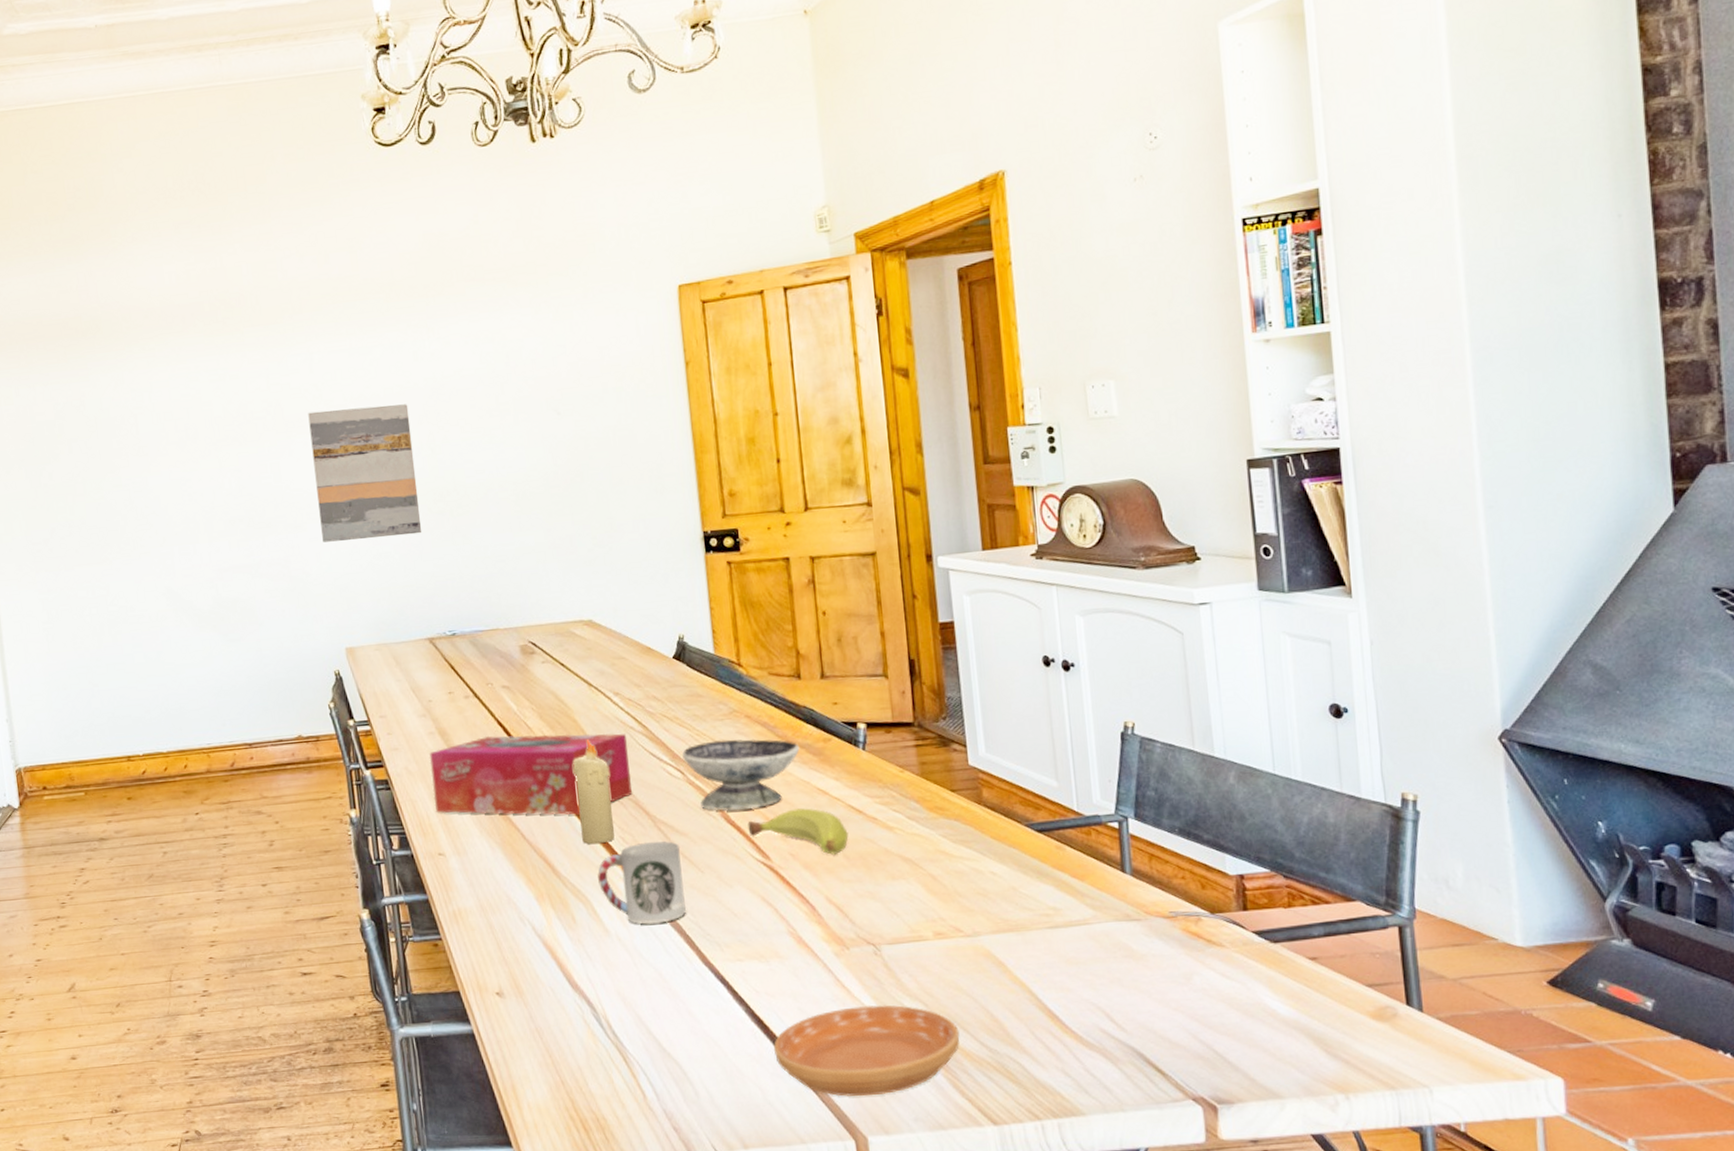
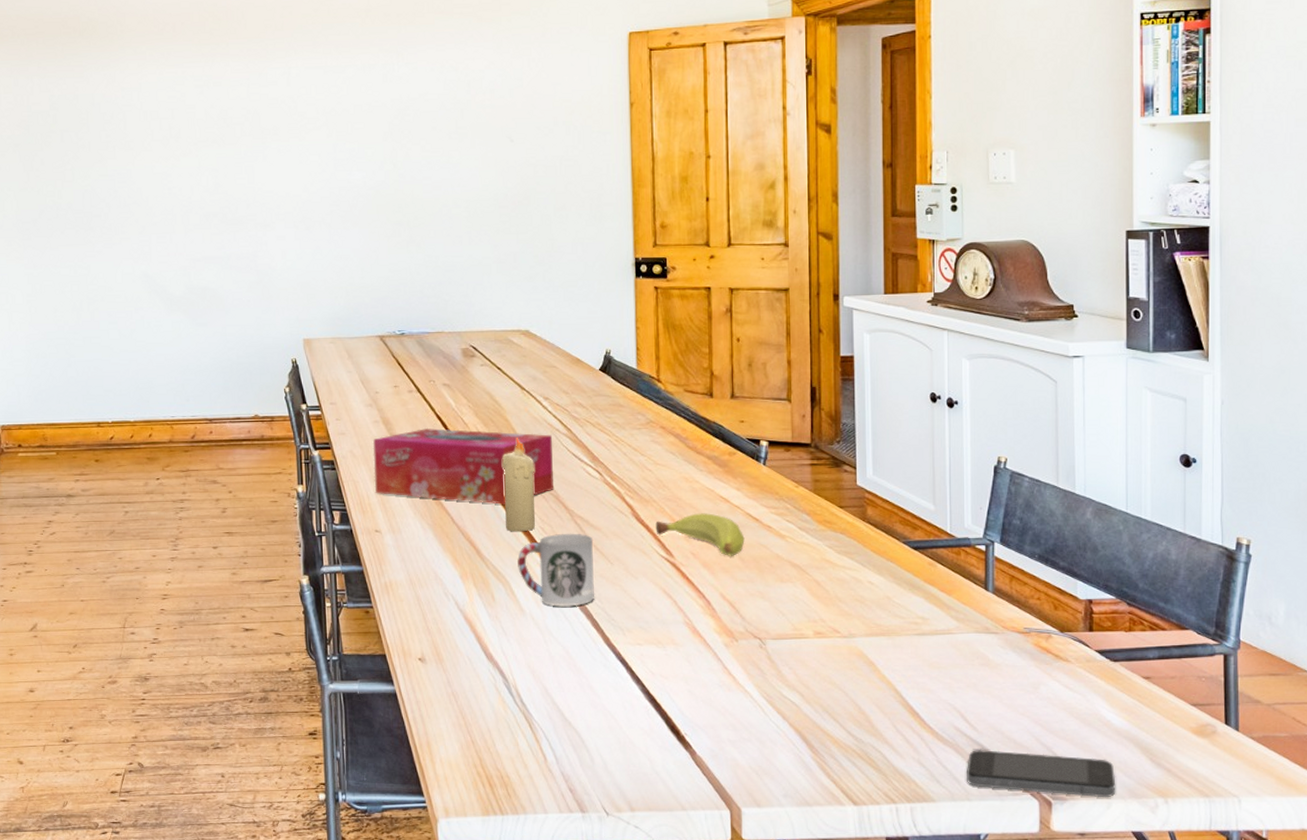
wall art: present [308,404,422,542] -> none [283,121,380,242]
bowl: present [682,739,800,811] -> none [601,447,707,510]
saucer: present [774,1005,960,1097] -> none [664,692,830,772]
smartphone: none [1118,1052,1289,1099] -> present [967,749,1116,798]

